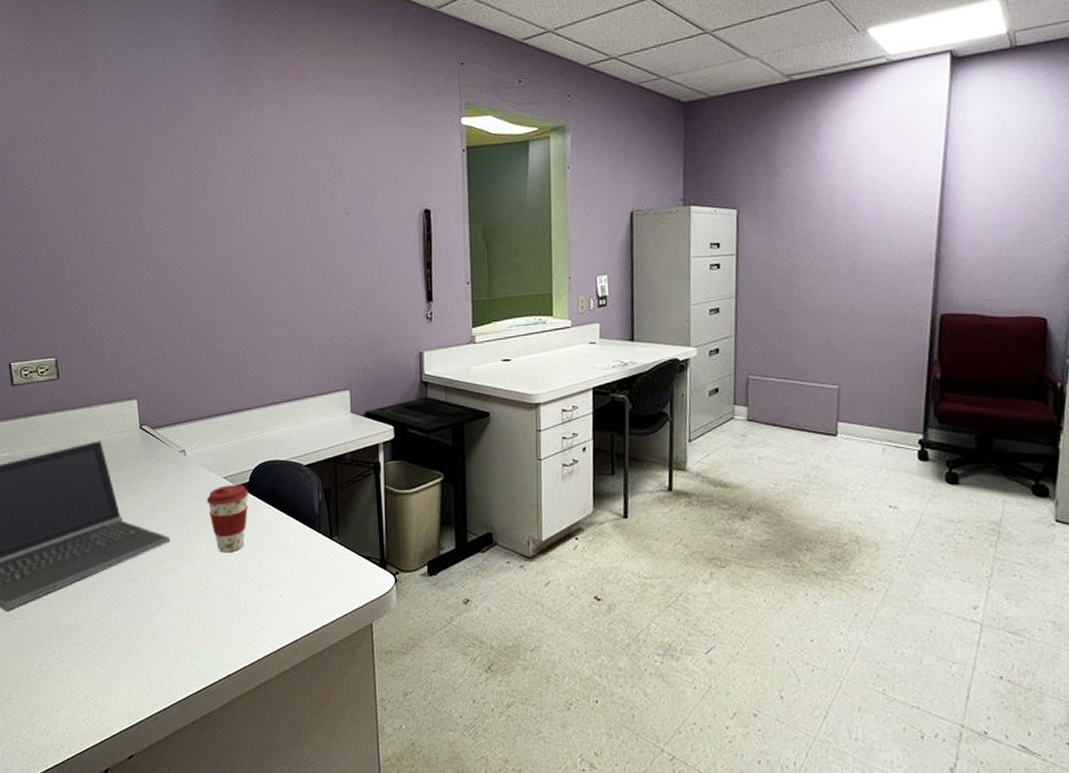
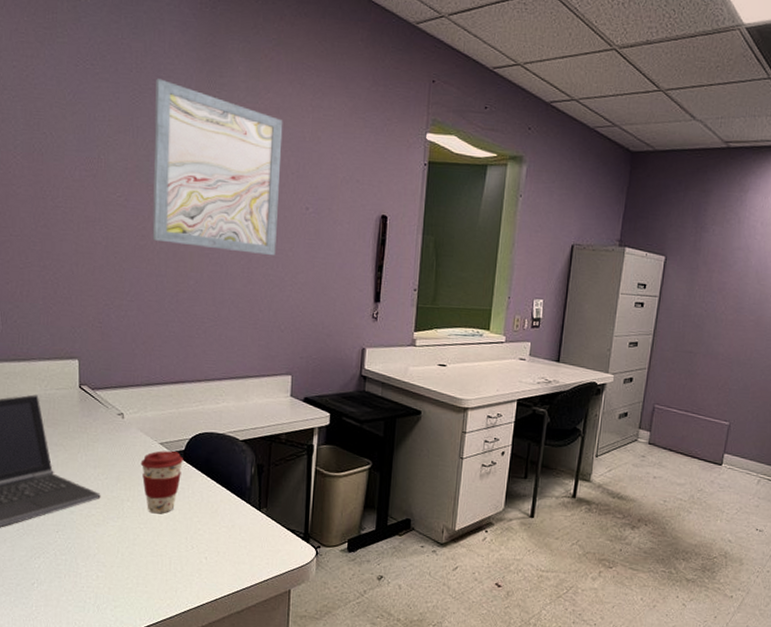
wall art: none [187,106,321,269] -> present [152,78,283,256]

